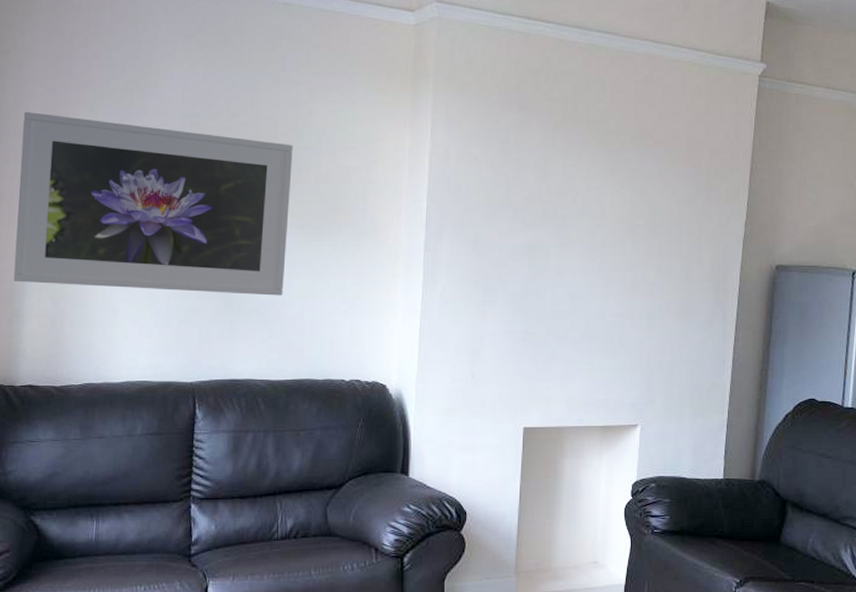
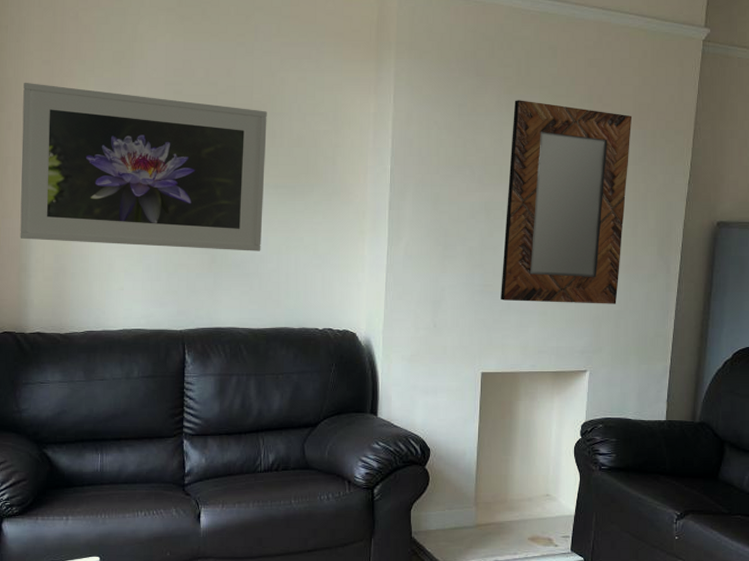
home mirror: none [545,135,686,353] -> present [501,100,633,304]

